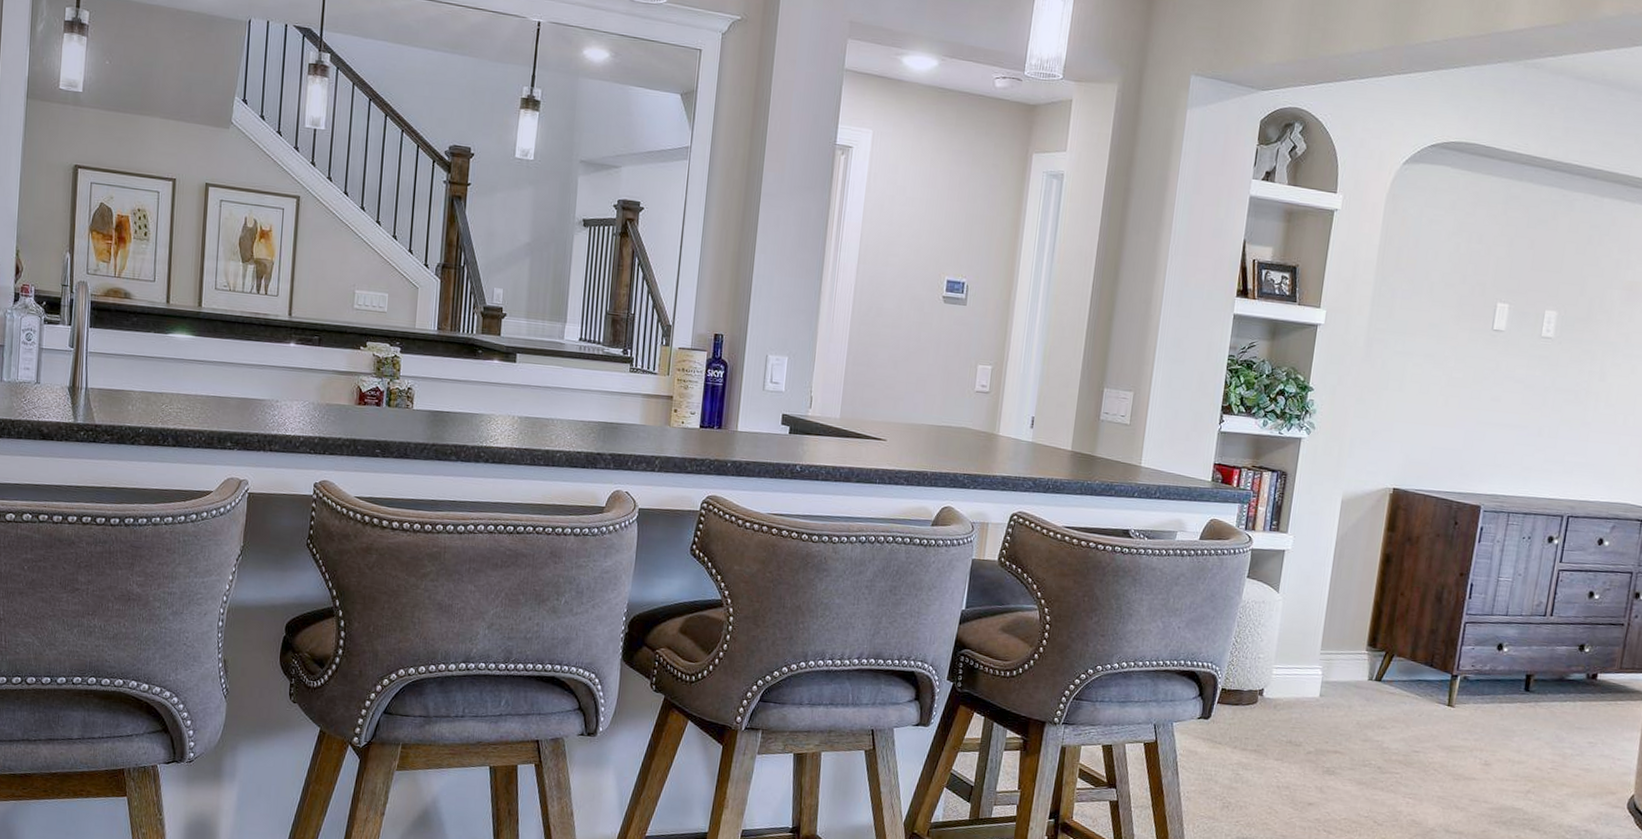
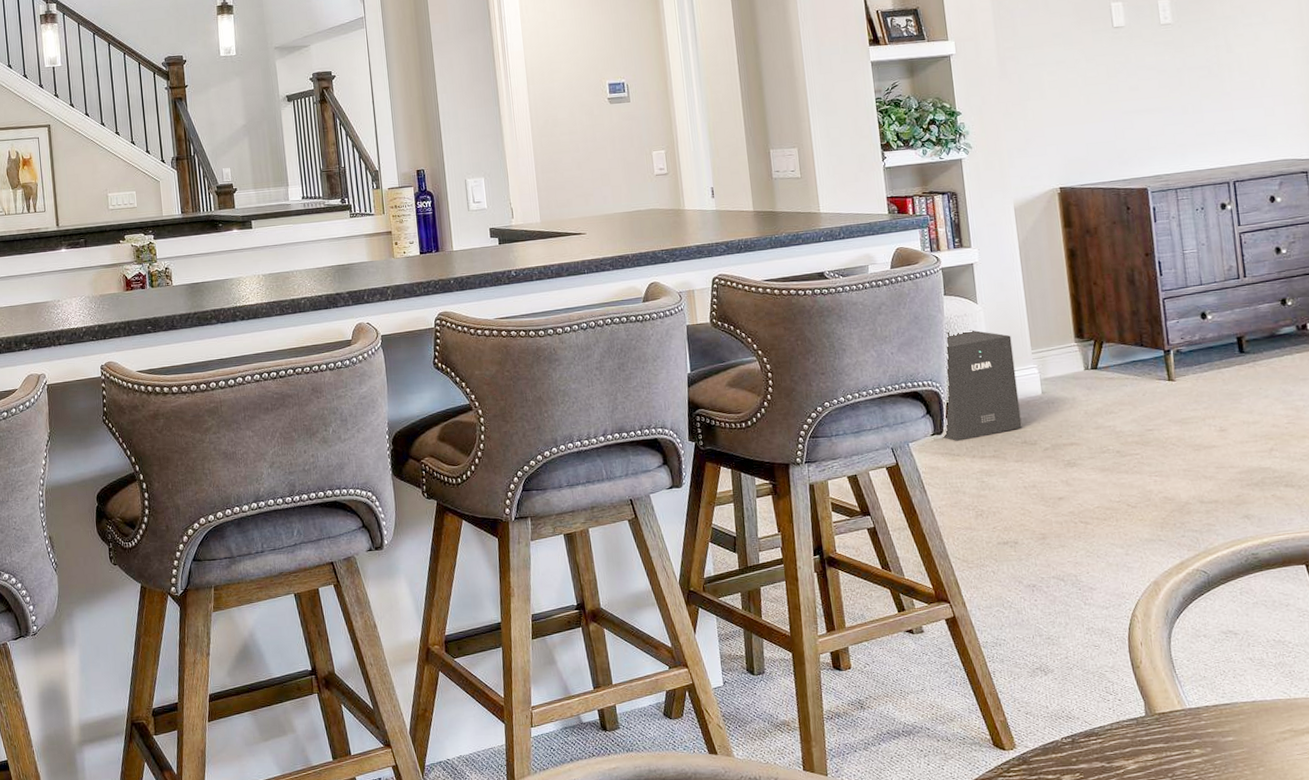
speaker: none [1208,615,1304,730] -> present [942,330,1022,442]

